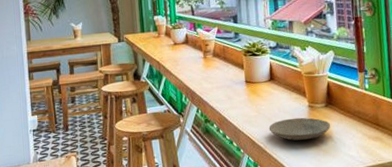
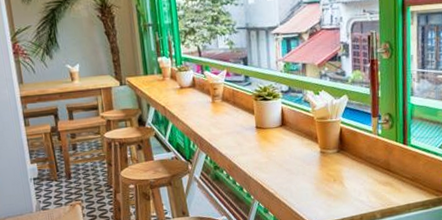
plate: present [268,117,331,141] -> none [279,163,342,187]

